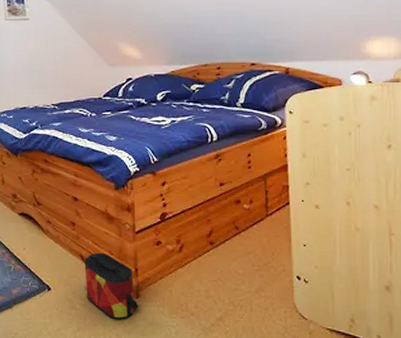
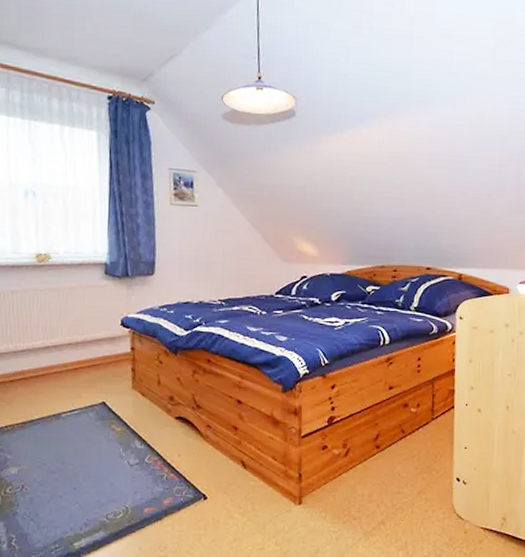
bag: present [84,252,139,320] -> none [245,458,301,528]

